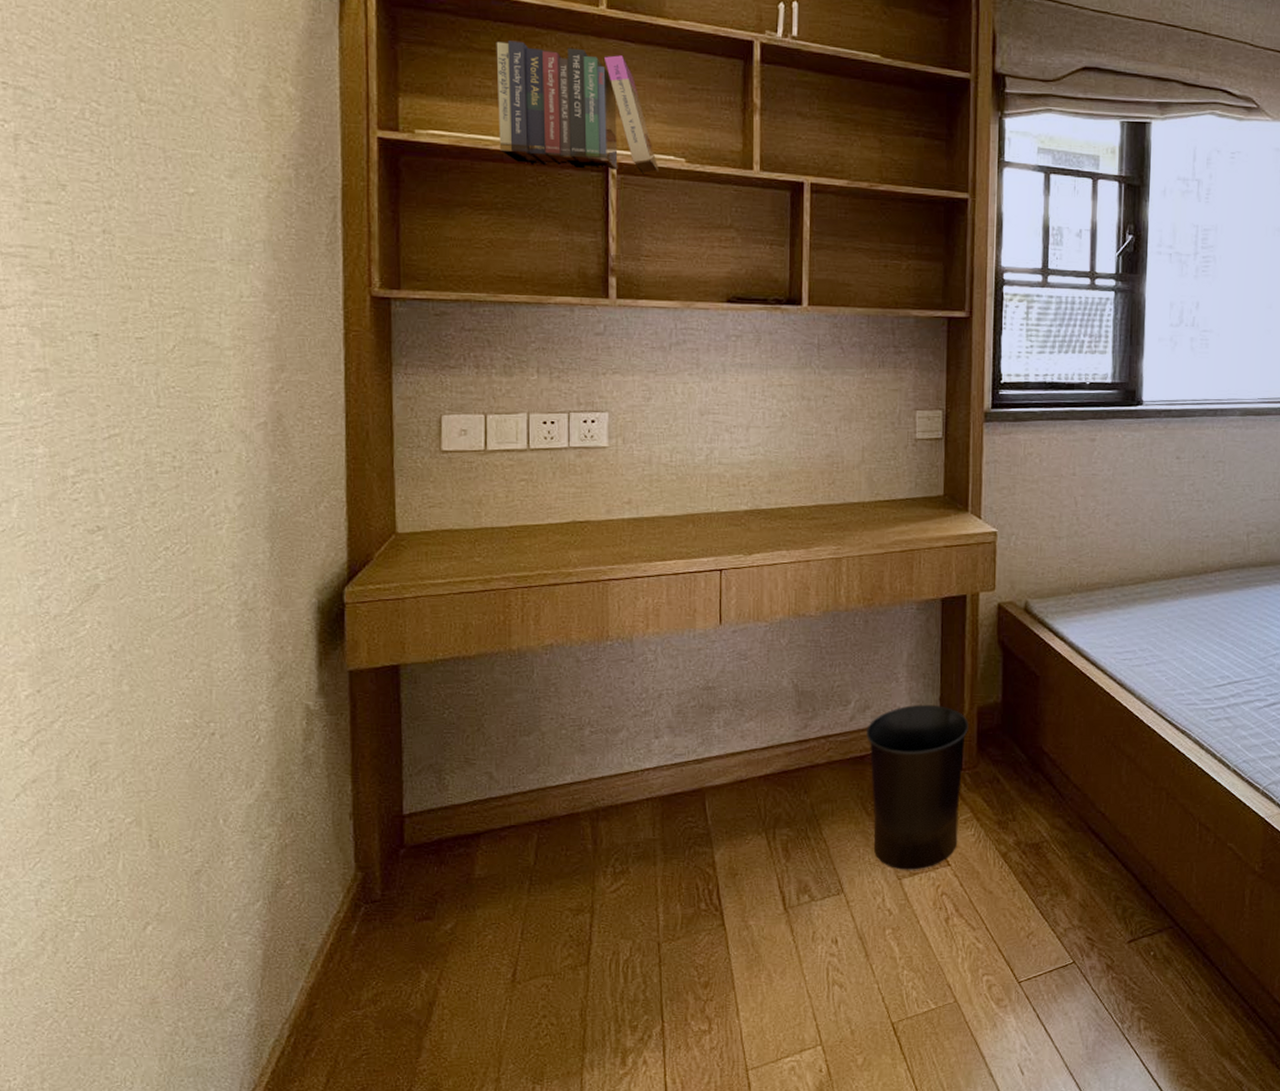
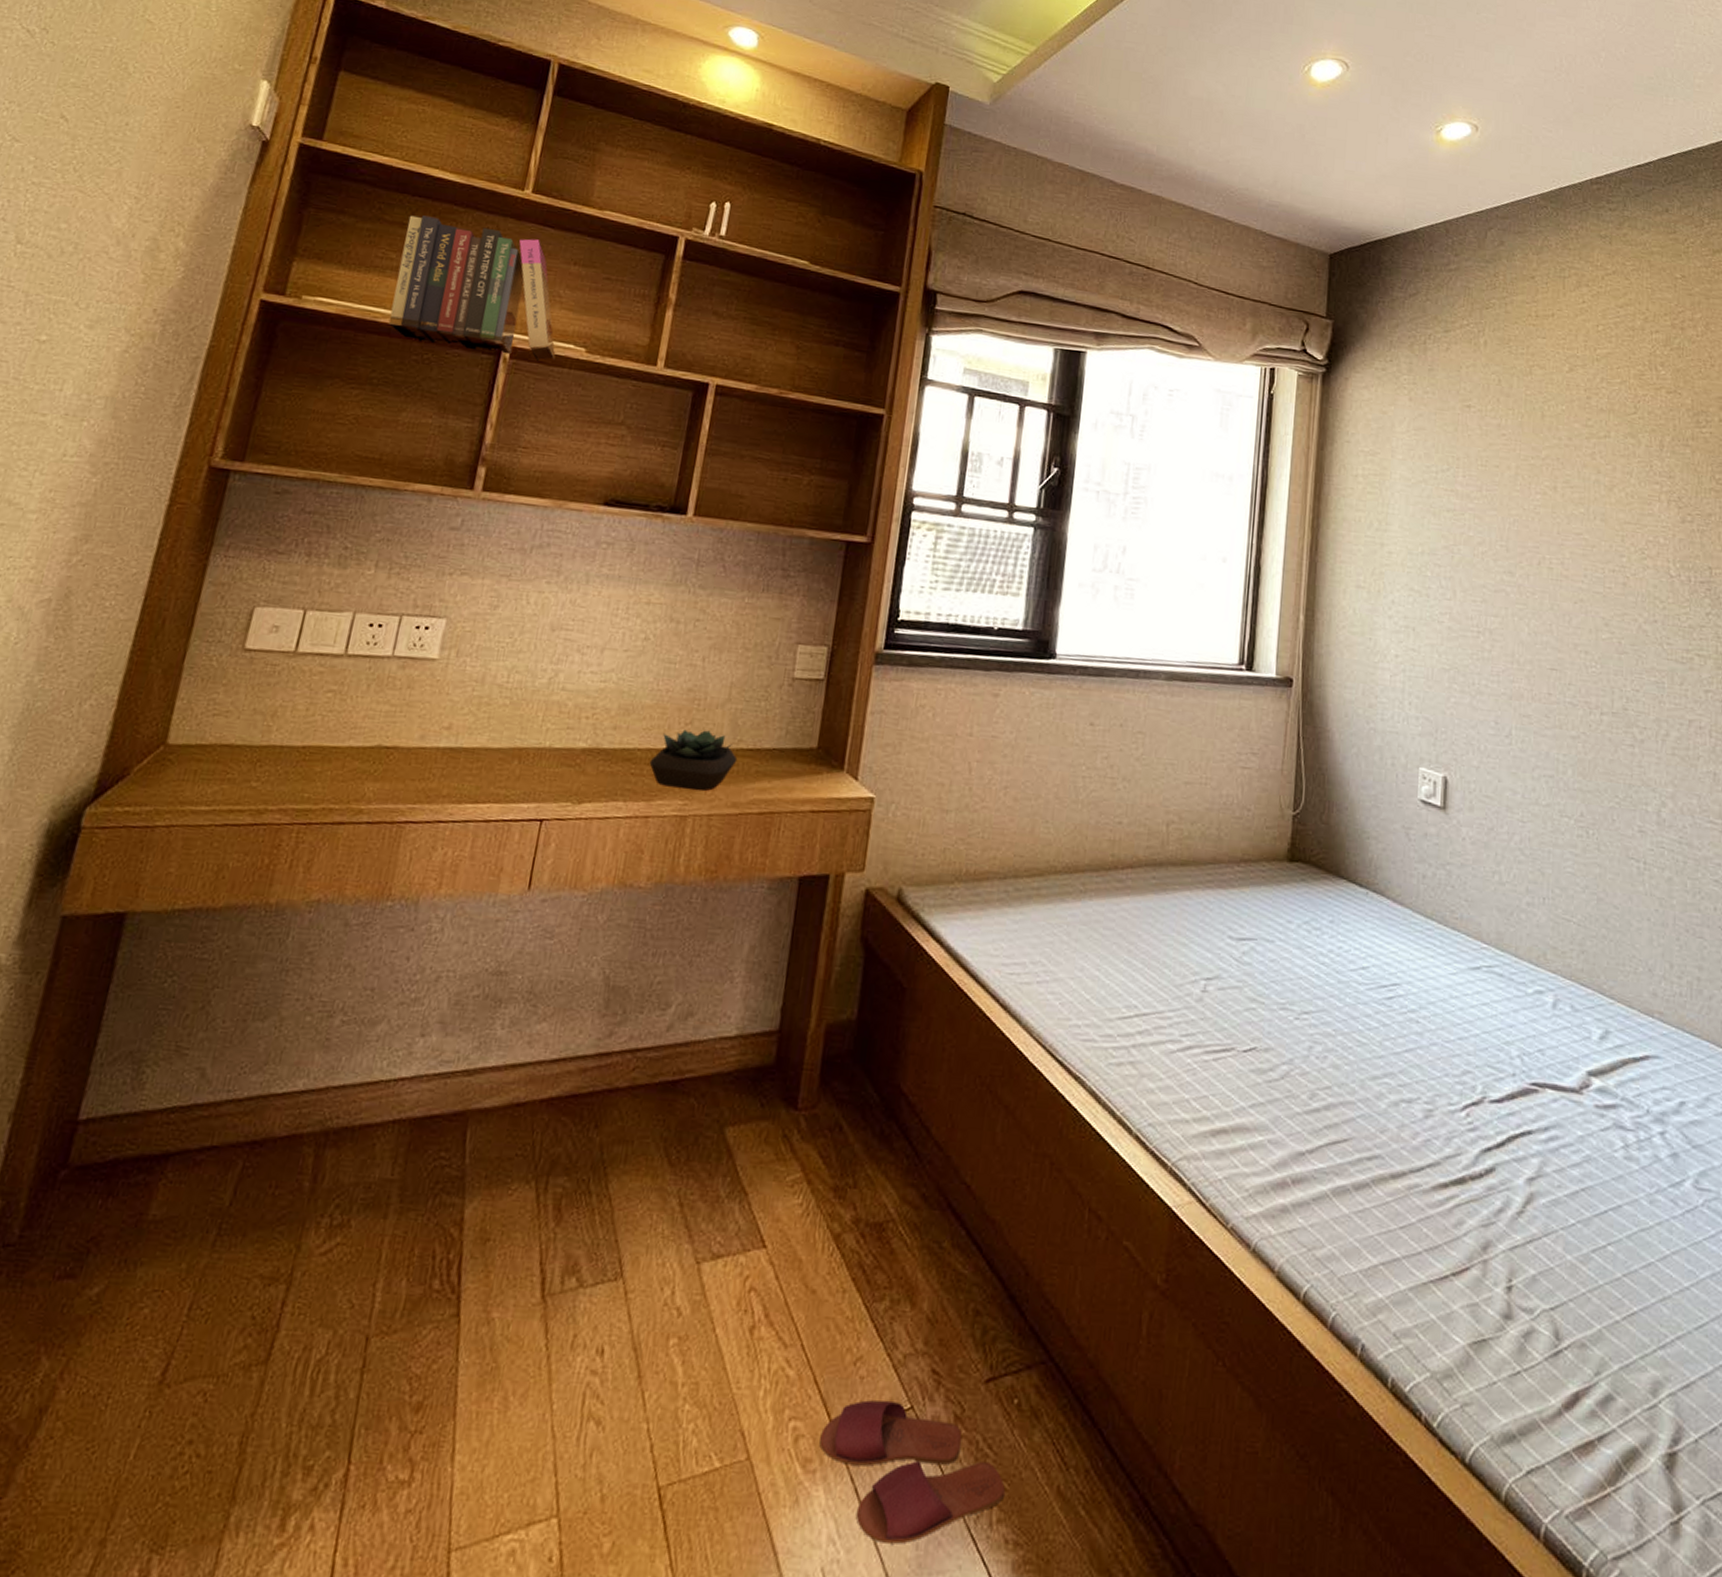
succulent plant: none [803,488,877,538] -> present [649,729,738,792]
waste bin: present [866,704,969,870] -> none [671,1015,813,1251]
slippers: none [1007,958,1148,1047] -> present [820,1400,1005,1544]

